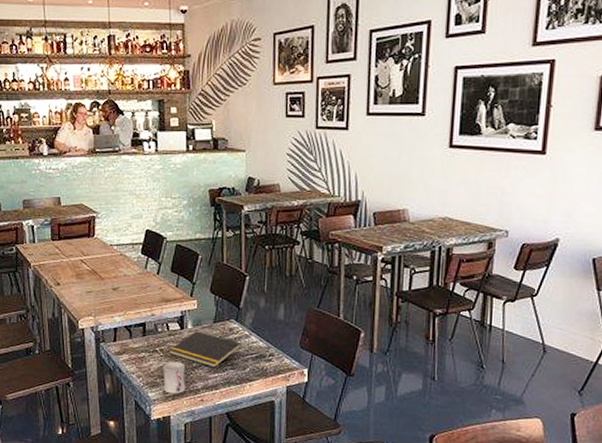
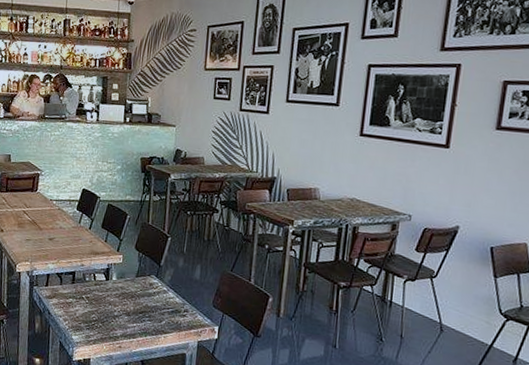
cup: present [163,361,186,394] -> none [86,309,108,339]
notepad: present [169,331,242,368] -> none [94,283,160,318]

